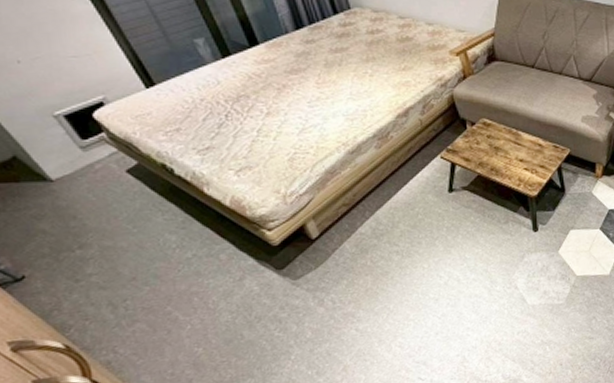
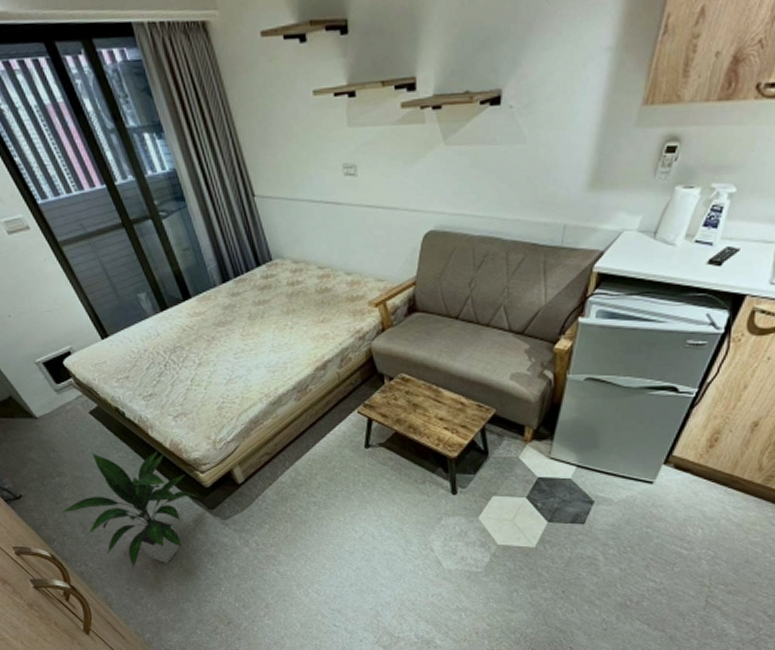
indoor plant: none [81,209,264,348] -> present [60,451,198,568]

